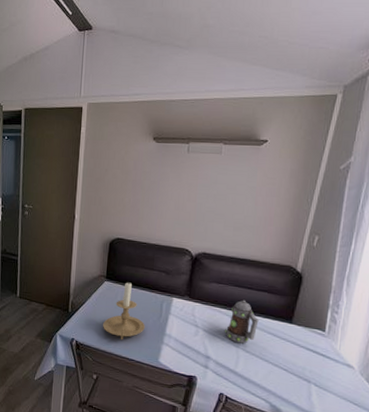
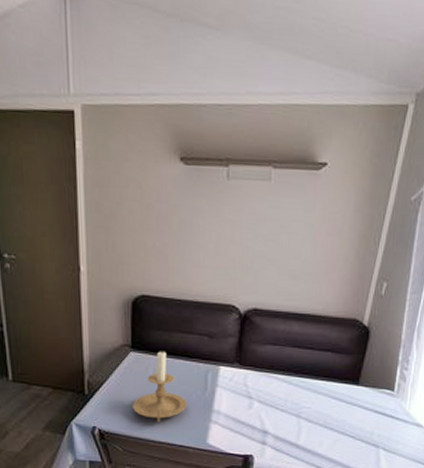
mug: present [225,299,259,344] -> none [284,362,322,413]

